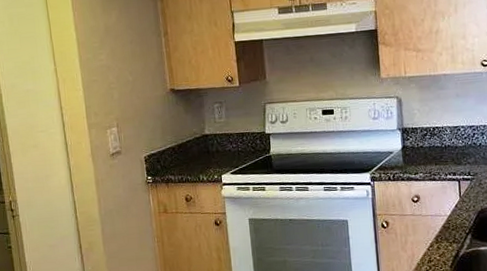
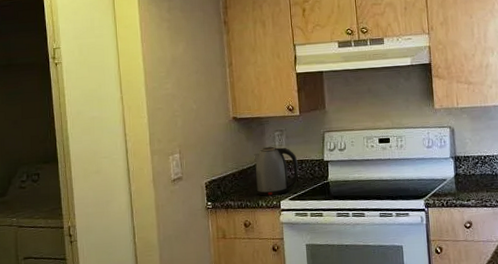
kettle: none [193,119,240,171] -> present [254,146,299,197]

